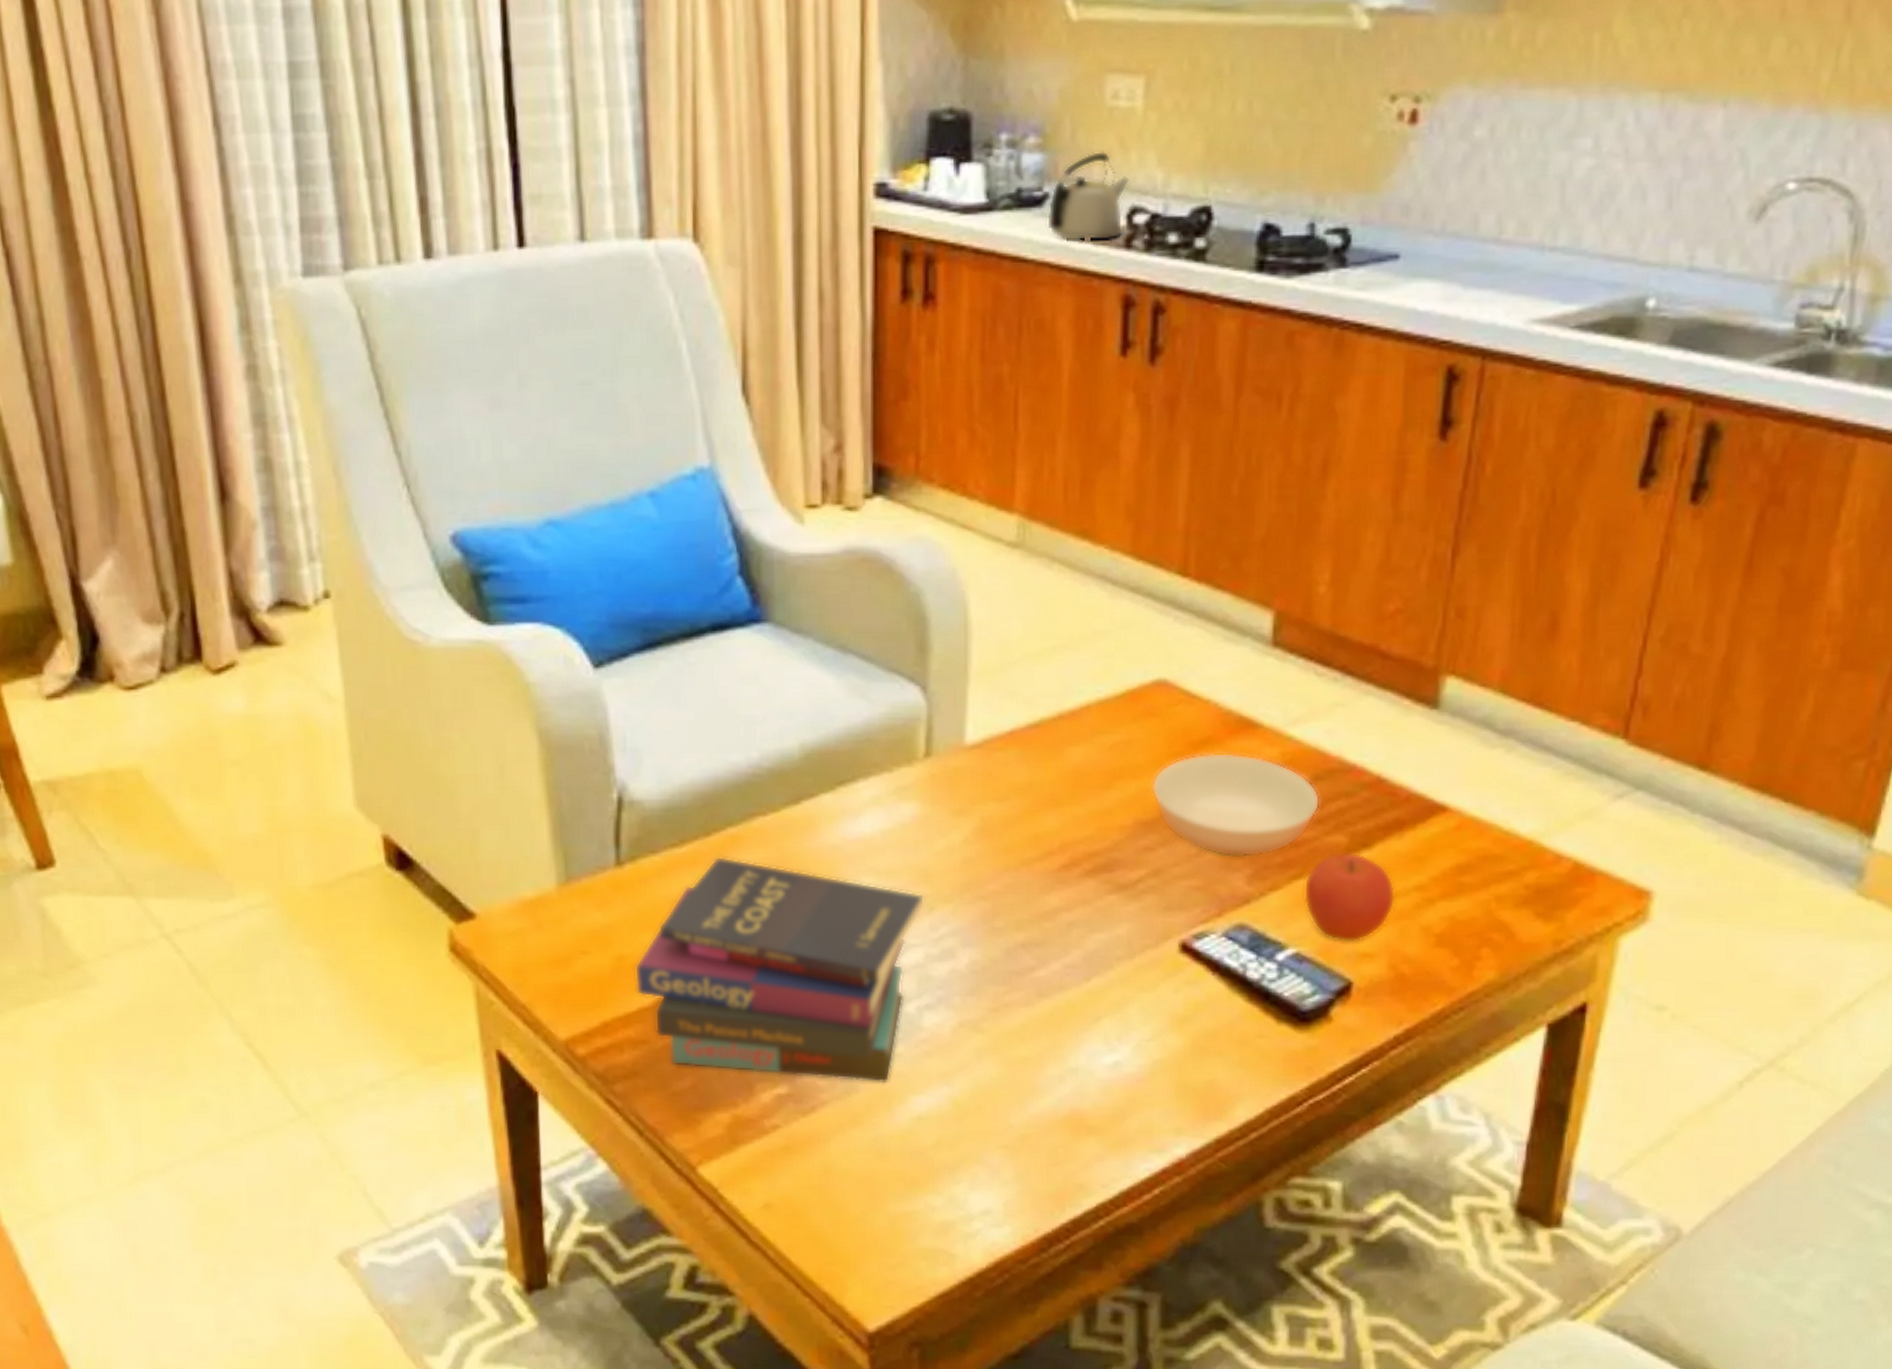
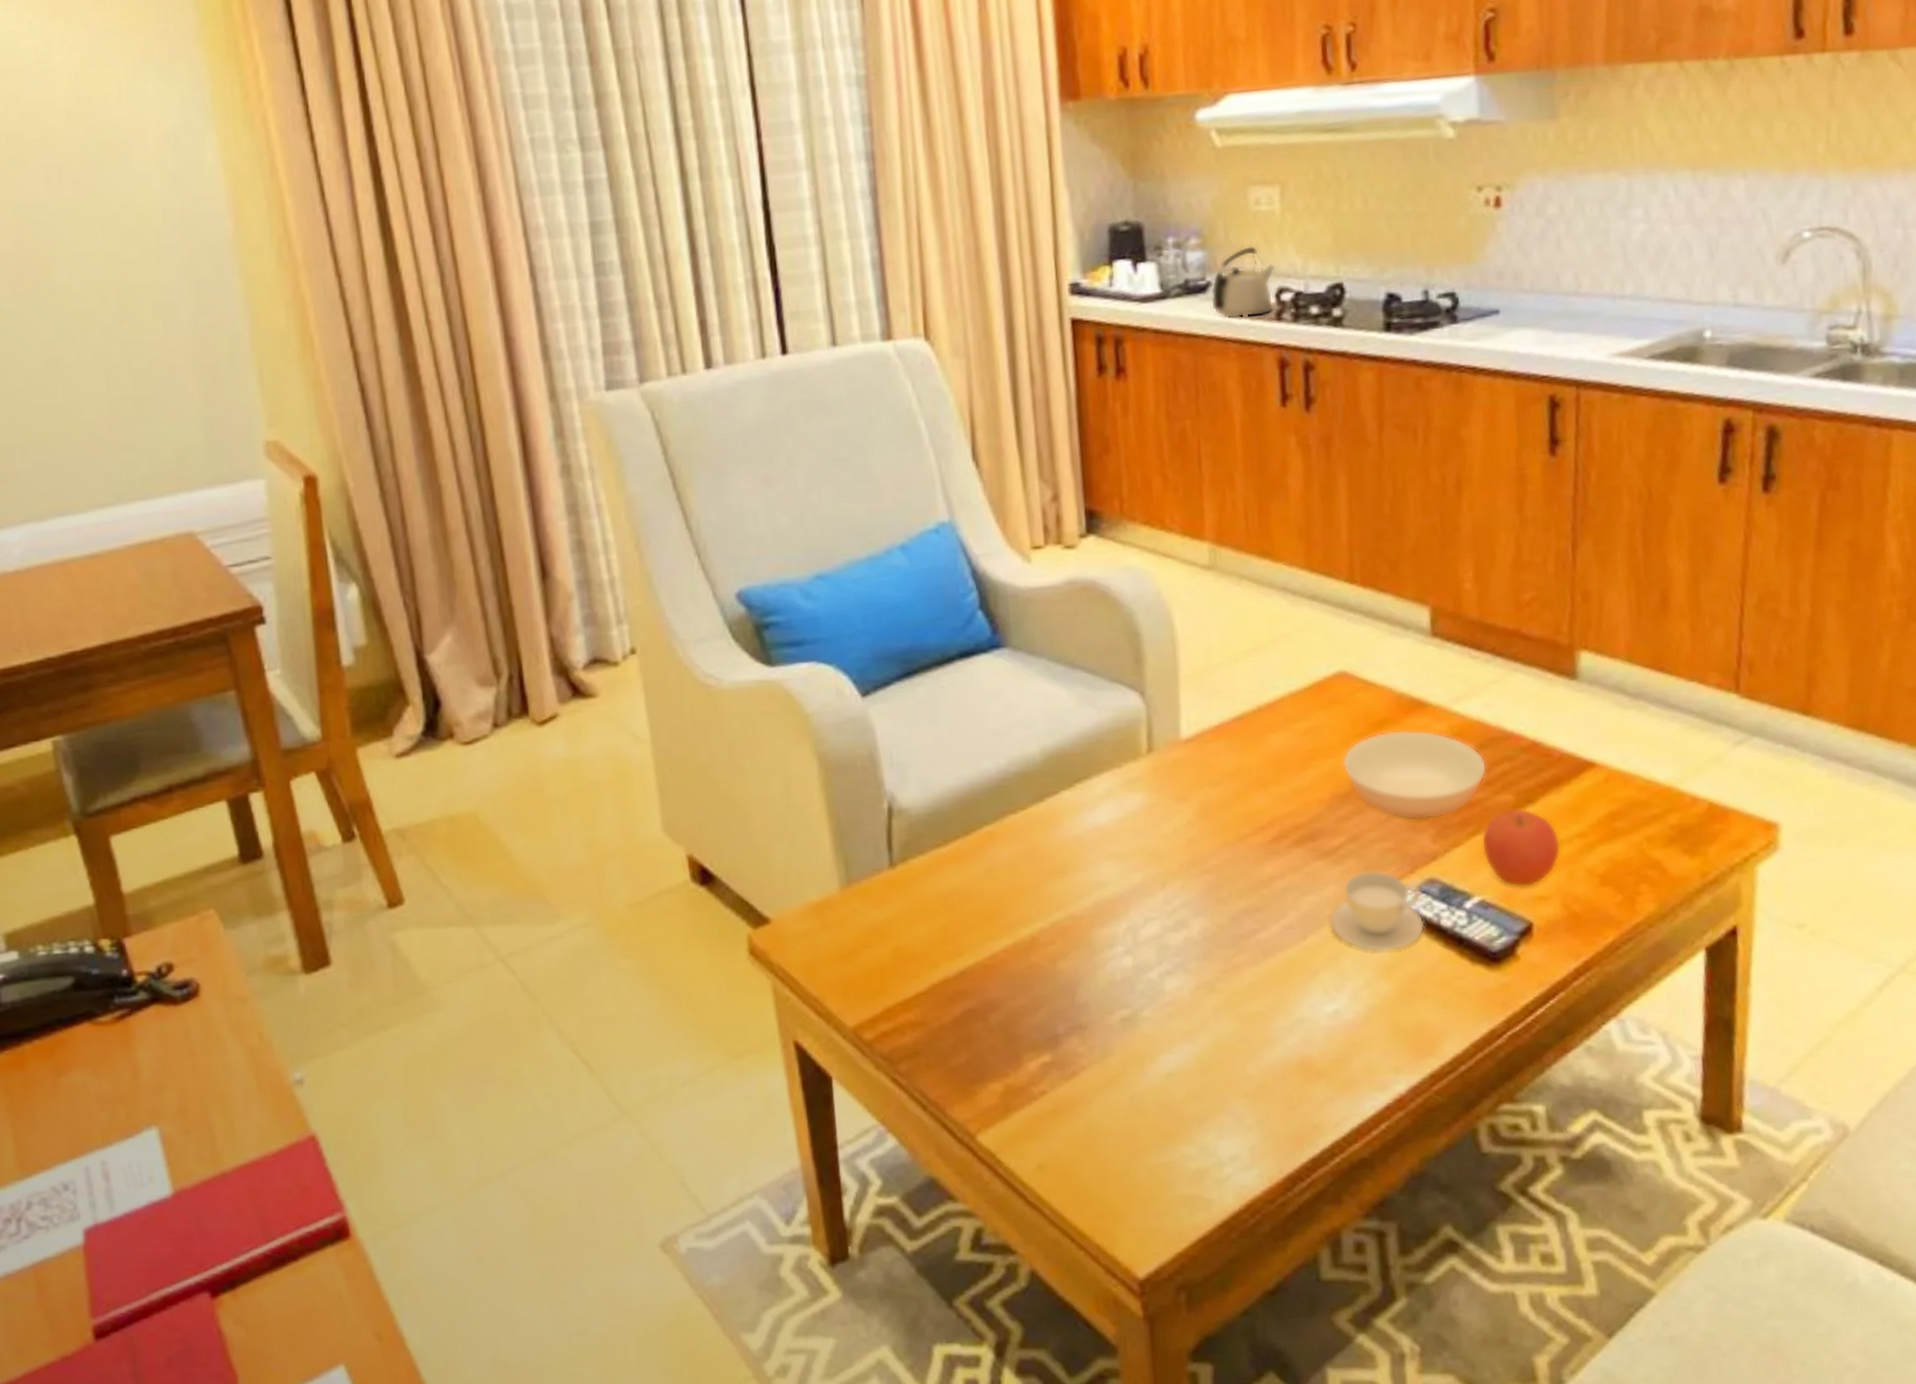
books: present [634,856,925,1082] -> none [910,851,1159,1045]
teacup: none [1119,910,1229,1001] -> present [1329,870,1425,952]

